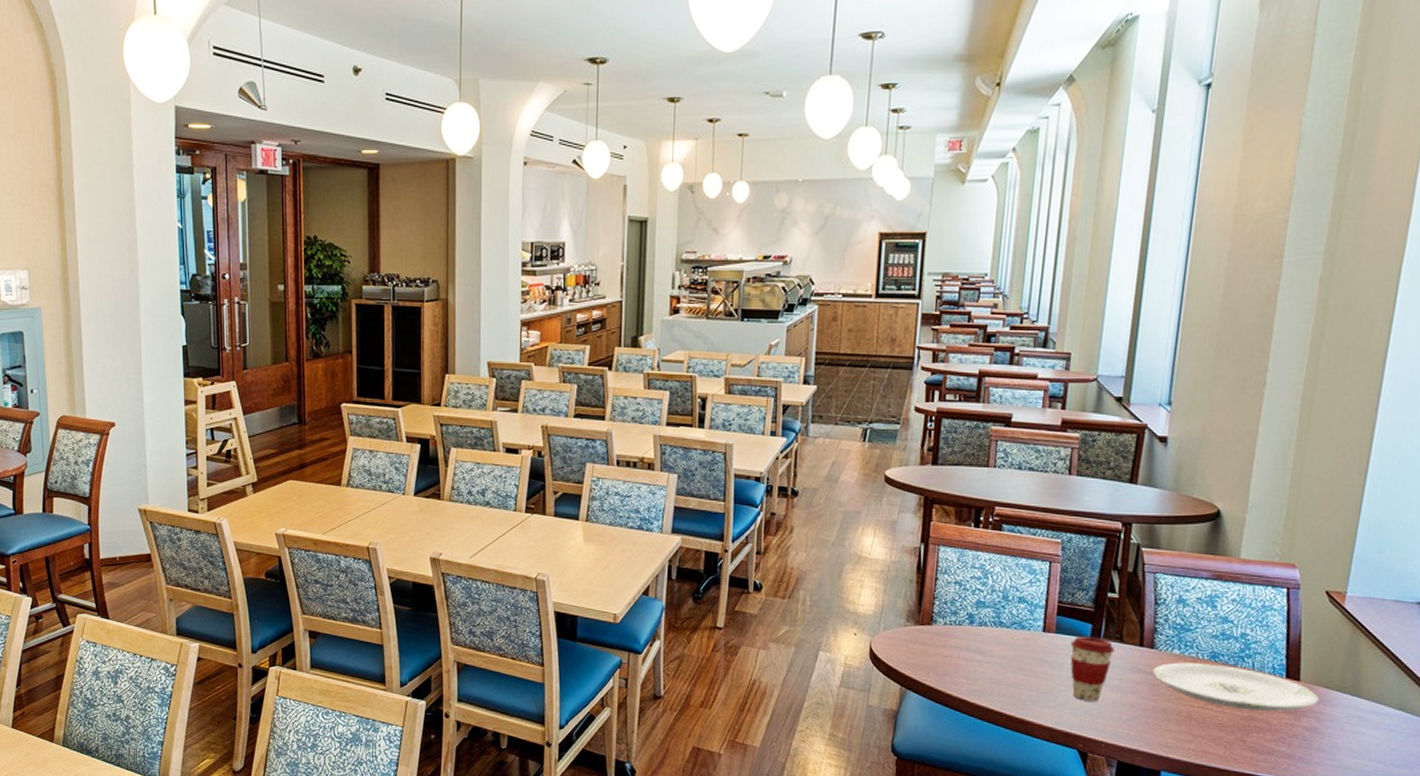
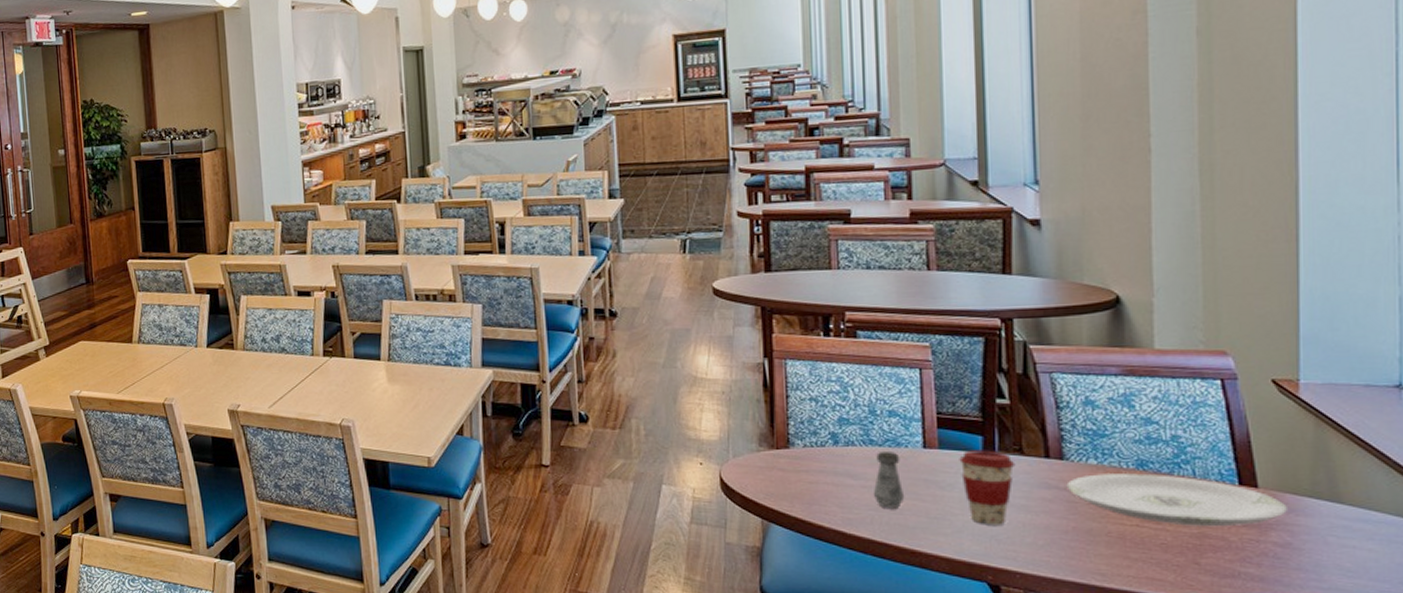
salt shaker: none [996,632,1023,683] -> present [873,450,905,508]

